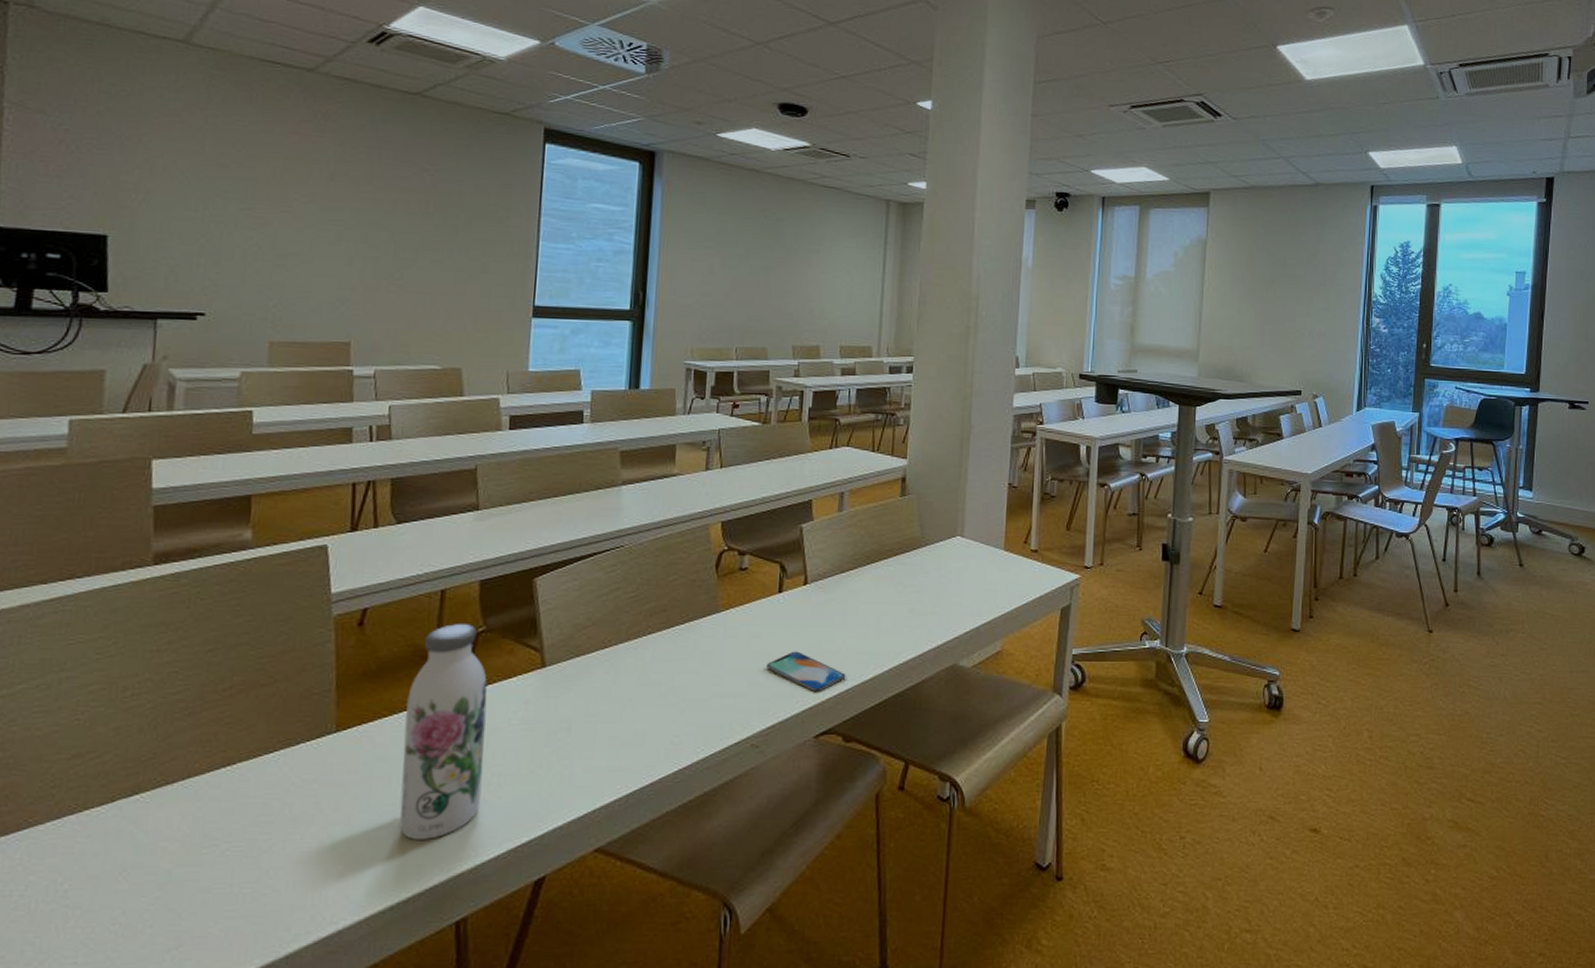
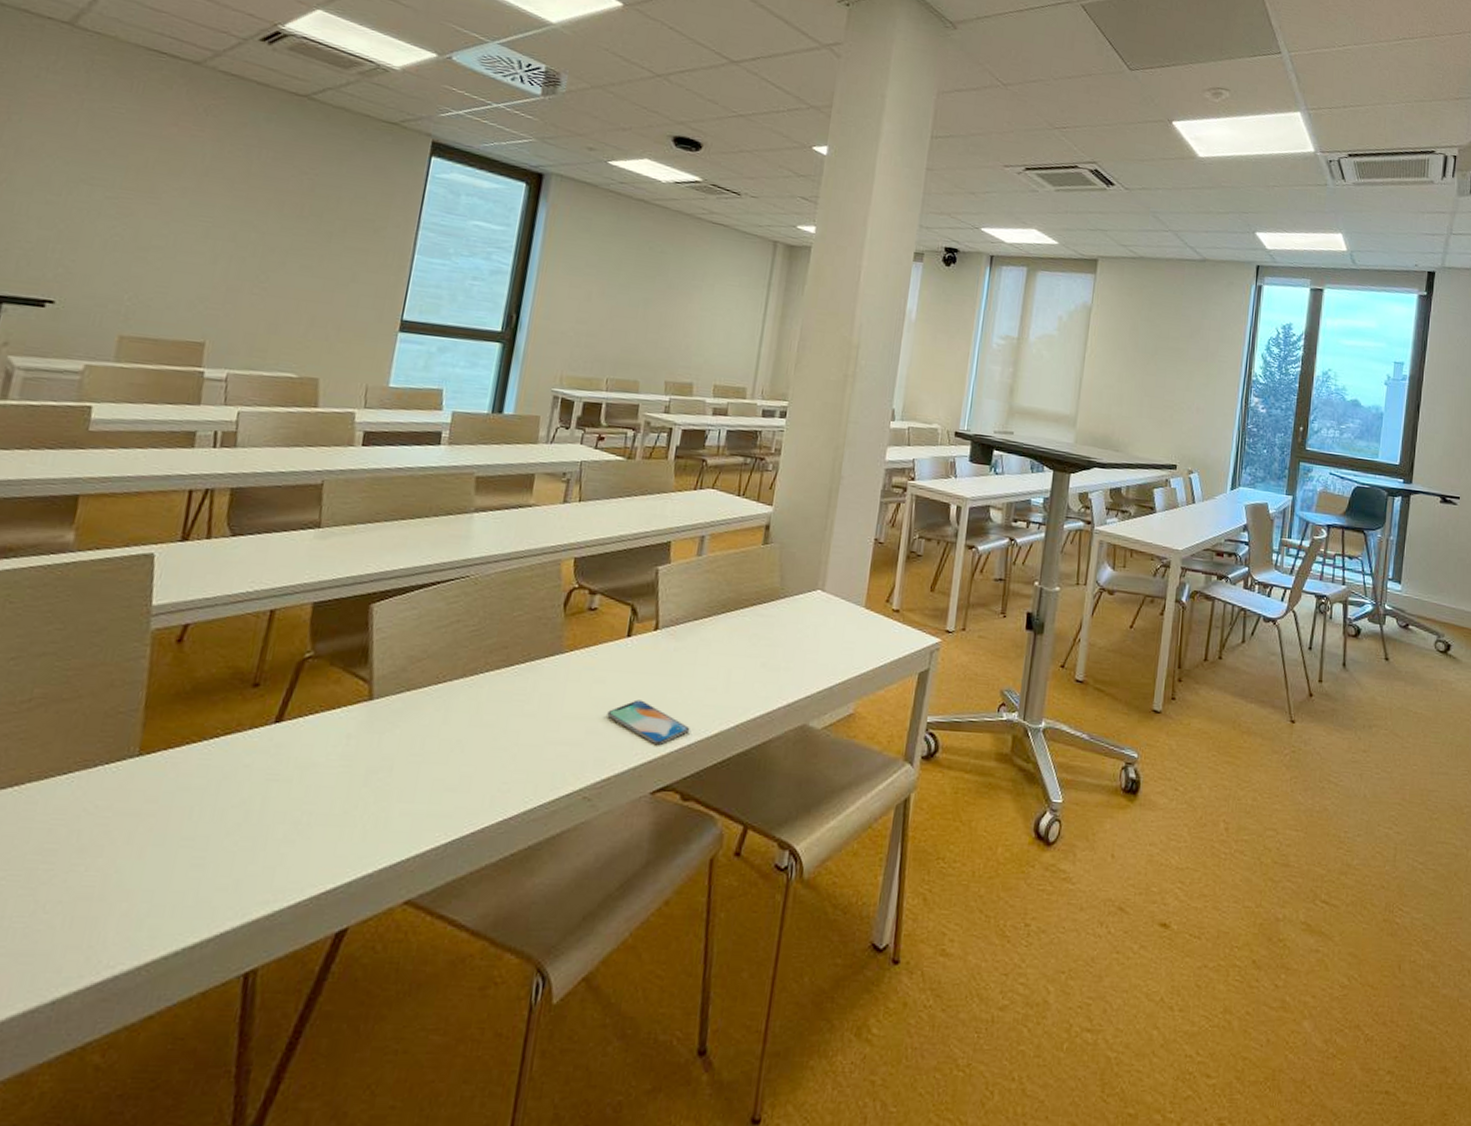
water bottle: present [400,624,488,840] -> none [195,647,309,880]

